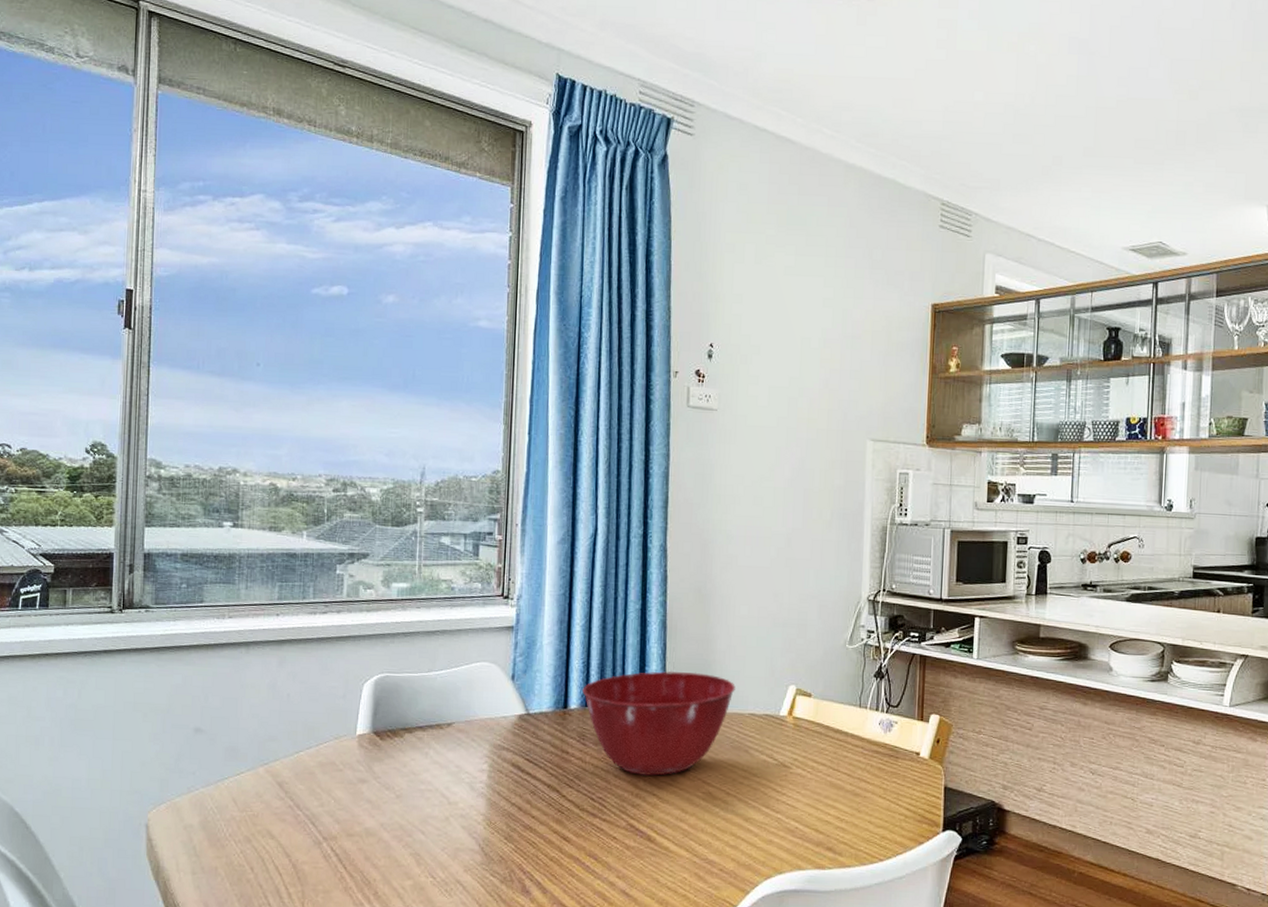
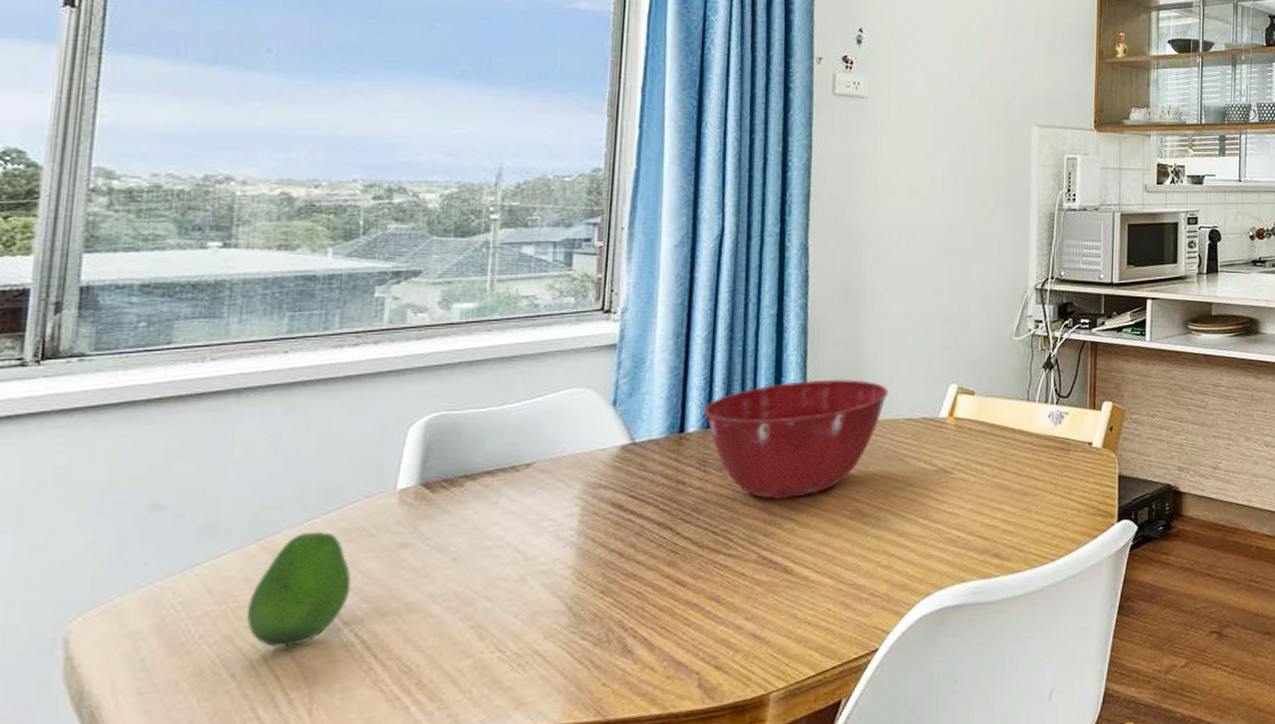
fruit: none [258,762,327,851] -> present [245,531,352,648]

